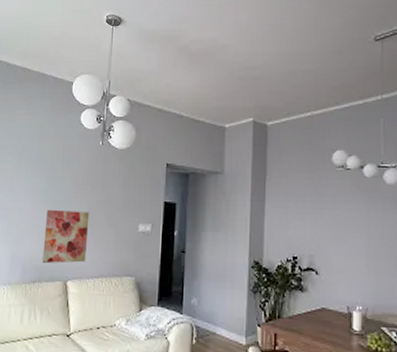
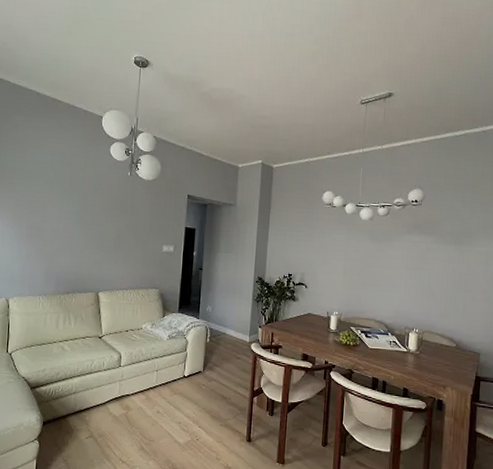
wall art: present [42,209,90,264] -> none [75,230,119,278]

